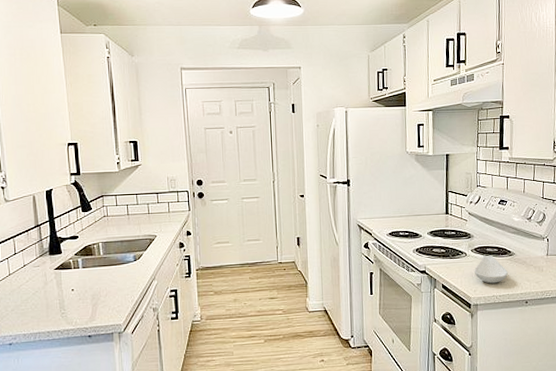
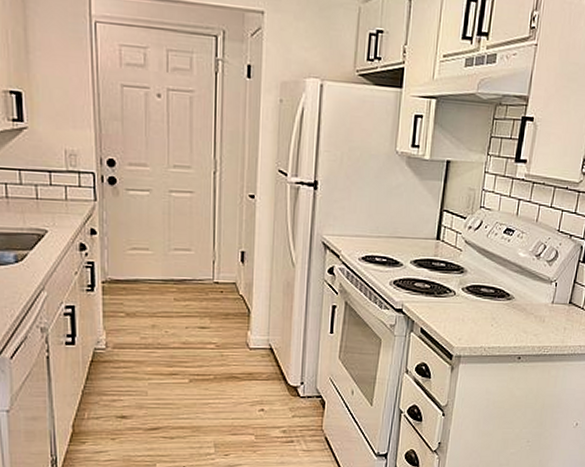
spoon rest: present [474,255,508,284] -> none [462,296,502,332]

